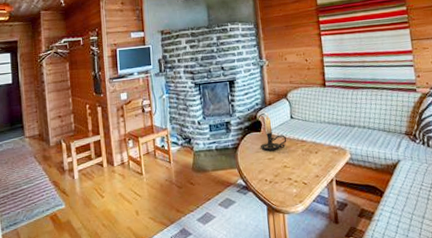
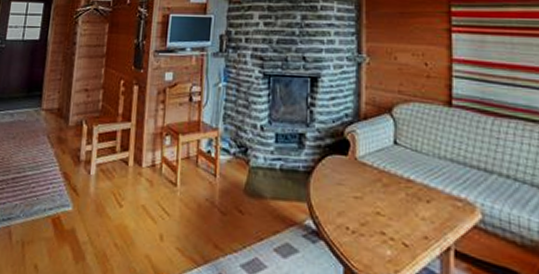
candle holder: present [260,112,287,151] -> none [343,129,385,186]

